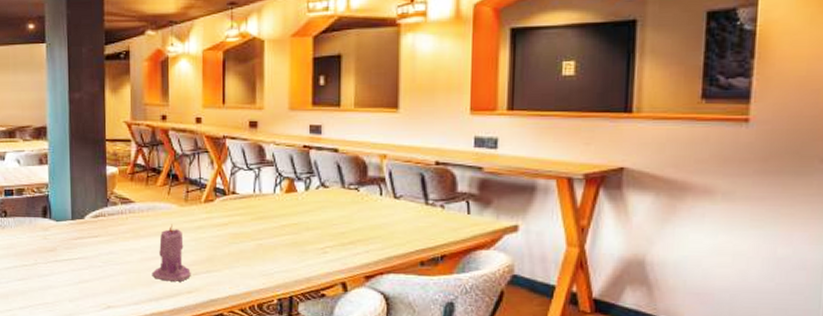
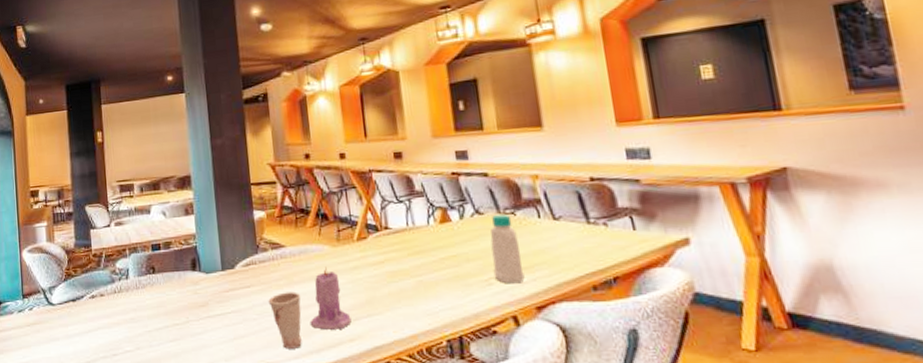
cup: none [114,244,146,296] -> present [268,291,302,349]
bottle: none [330,188,359,254] -> present [490,213,525,284]

